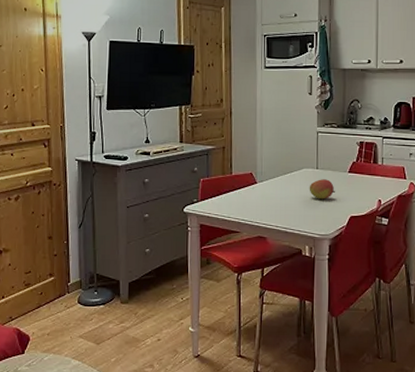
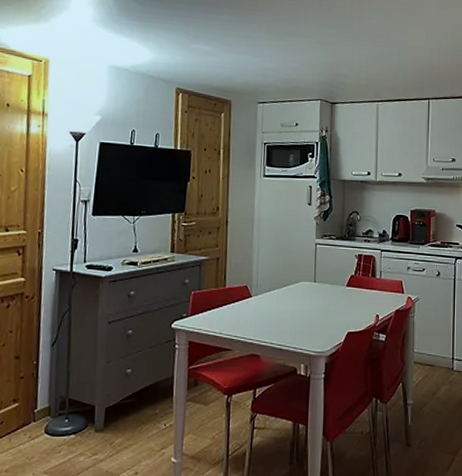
fruit: present [309,179,335,200] -> none [306,293,333,314]

